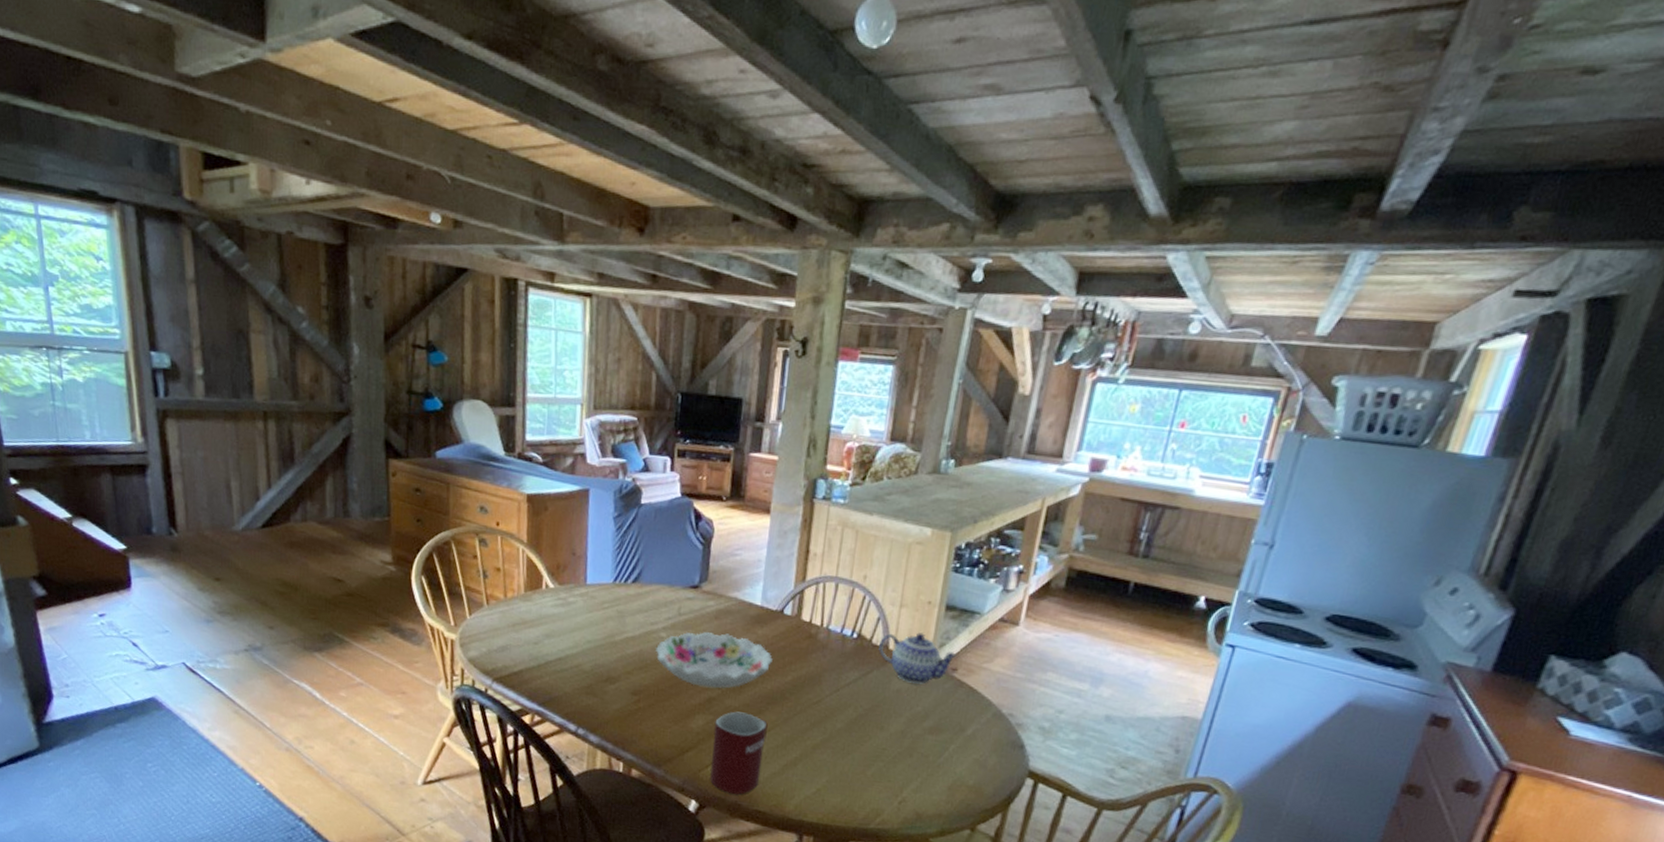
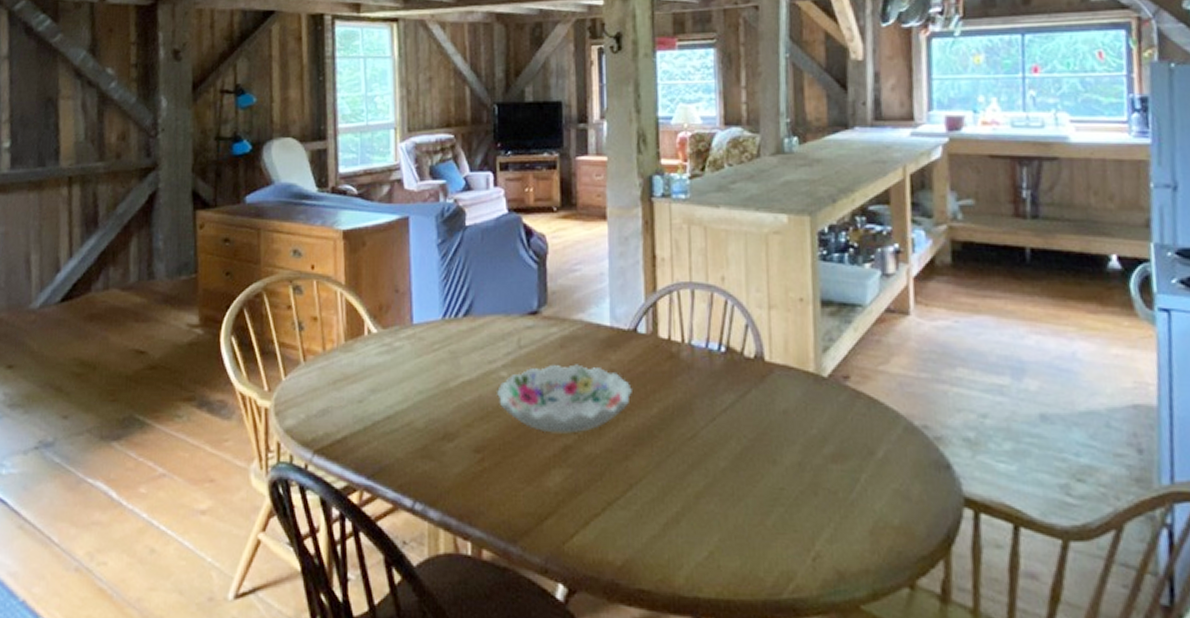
mug: present [710,711,768,795] -> none [575,460,638,570]
teapot: present [879,632,957,684] -> none [753,337,845,400]

